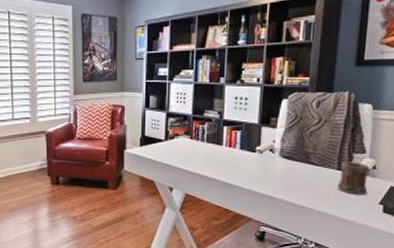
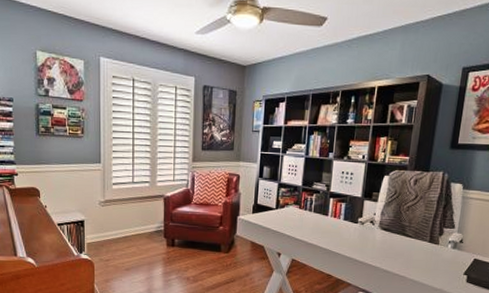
mug: present [338,162,369,195] -> none [429,235,456,266]

